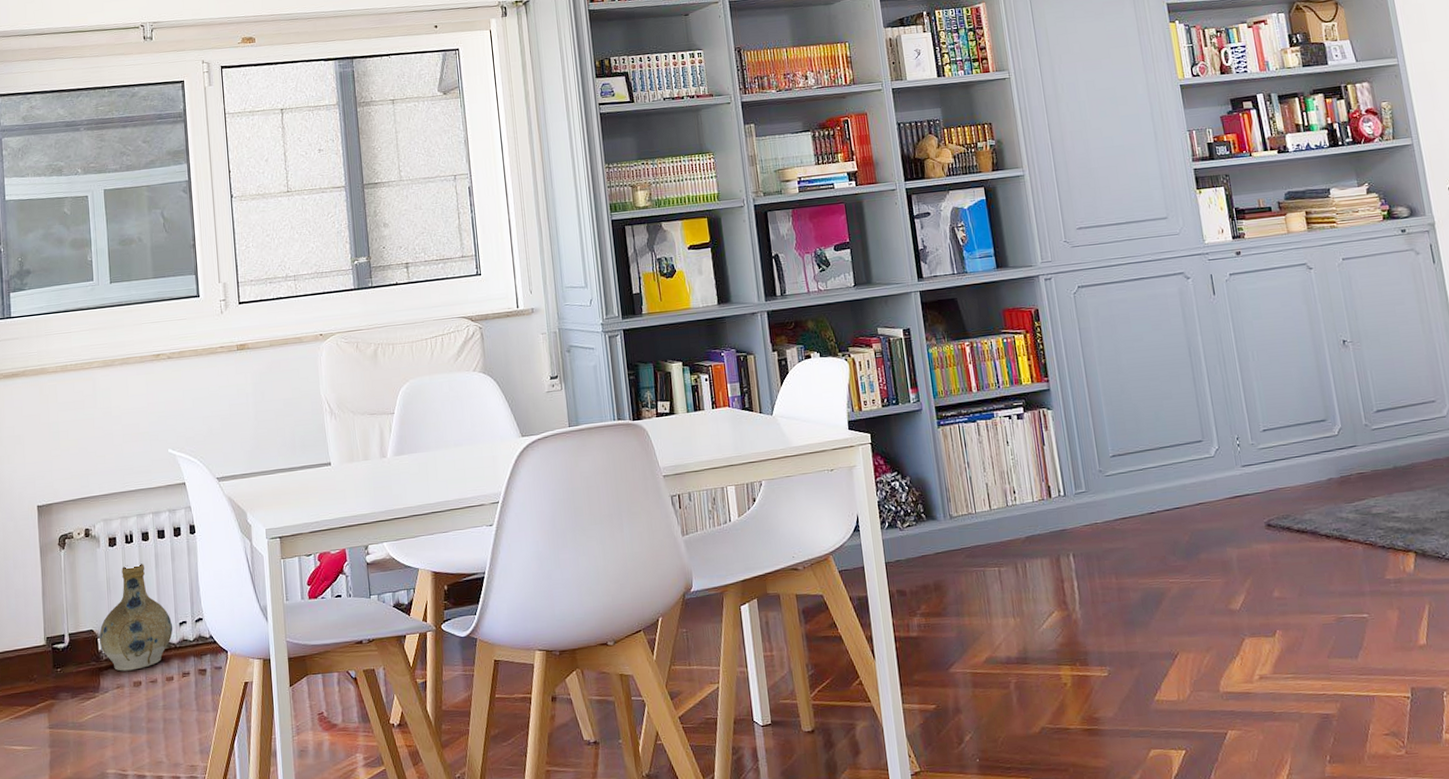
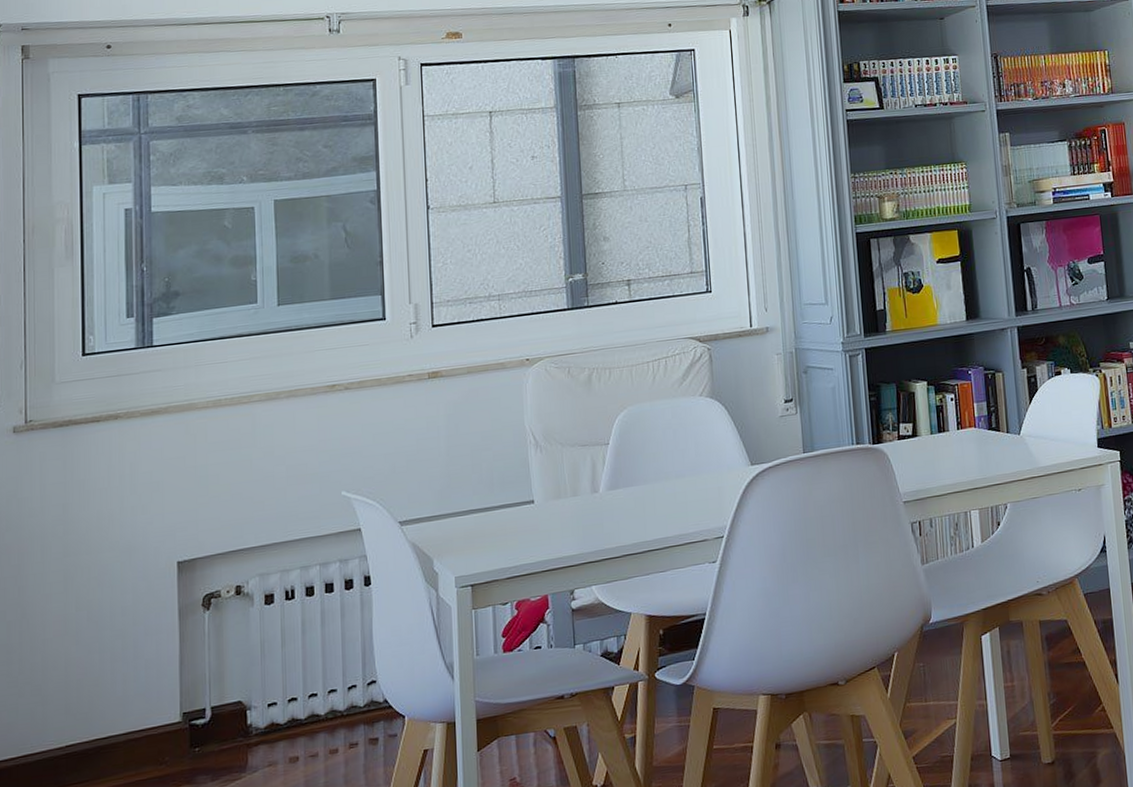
ceramic jug: present [99,563,173,671] -> none [249,622,340,747]

